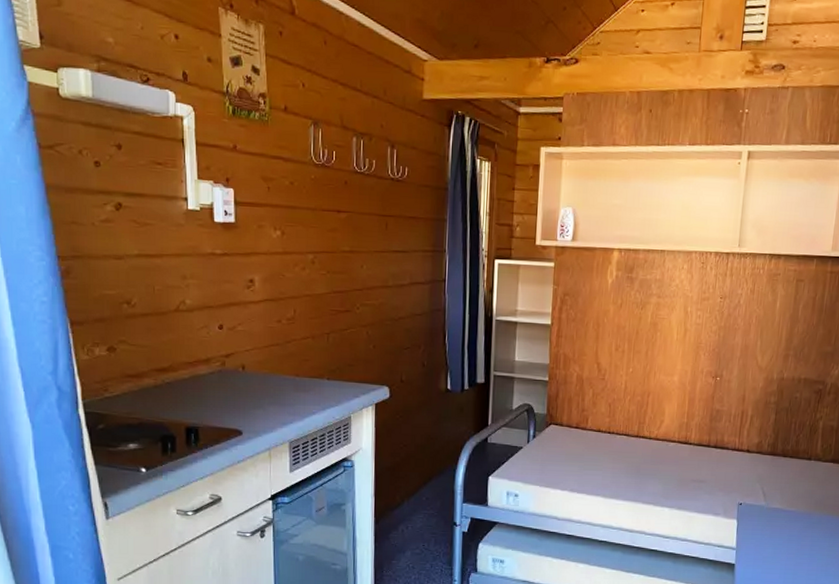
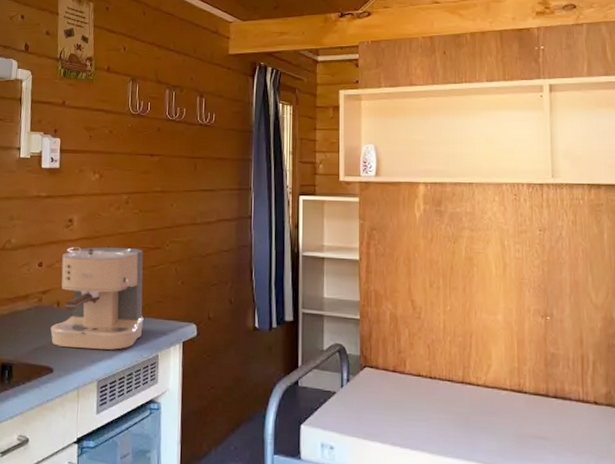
coffee maker: none [237,309,335,412] -> present [50,247,144,350]

